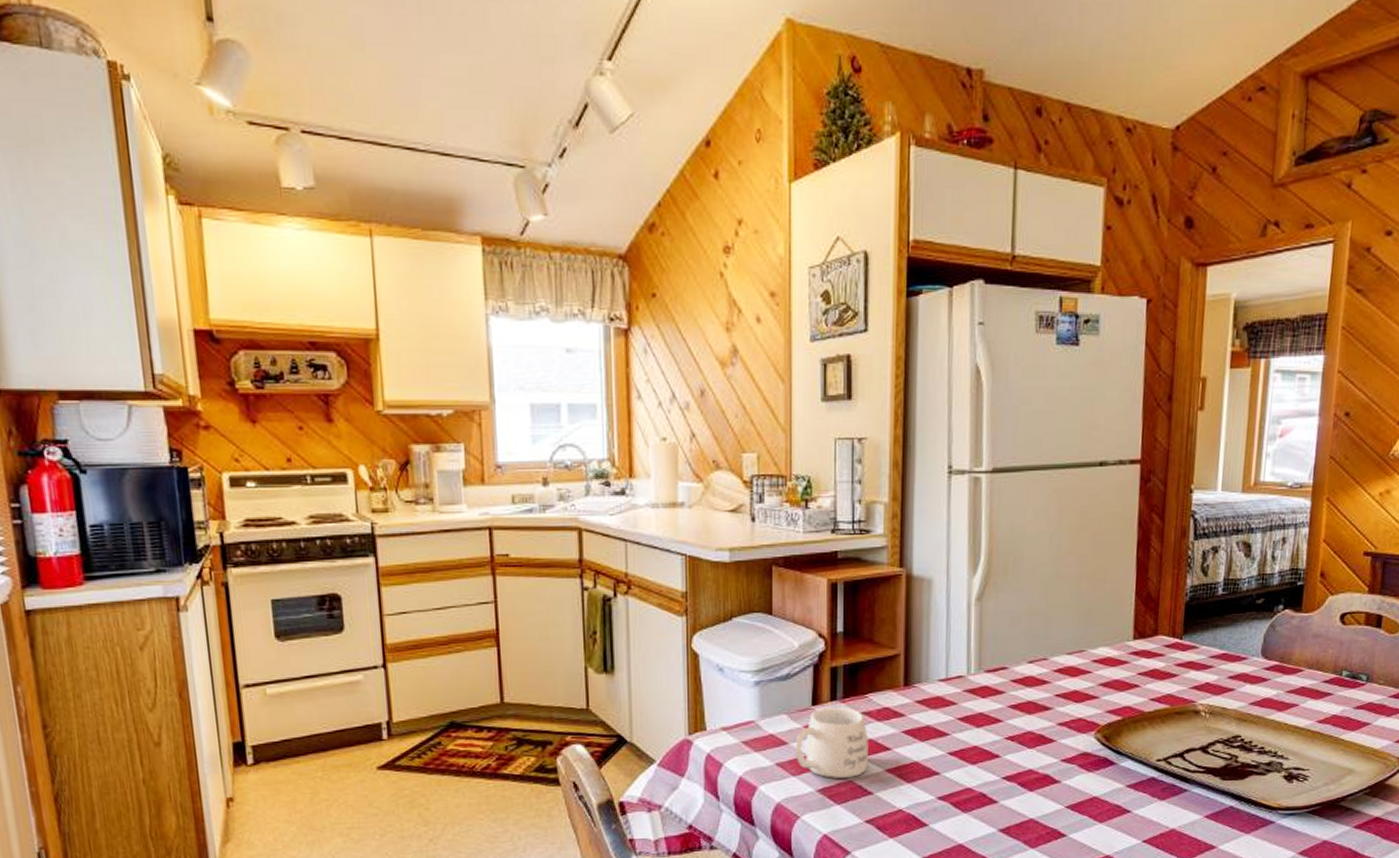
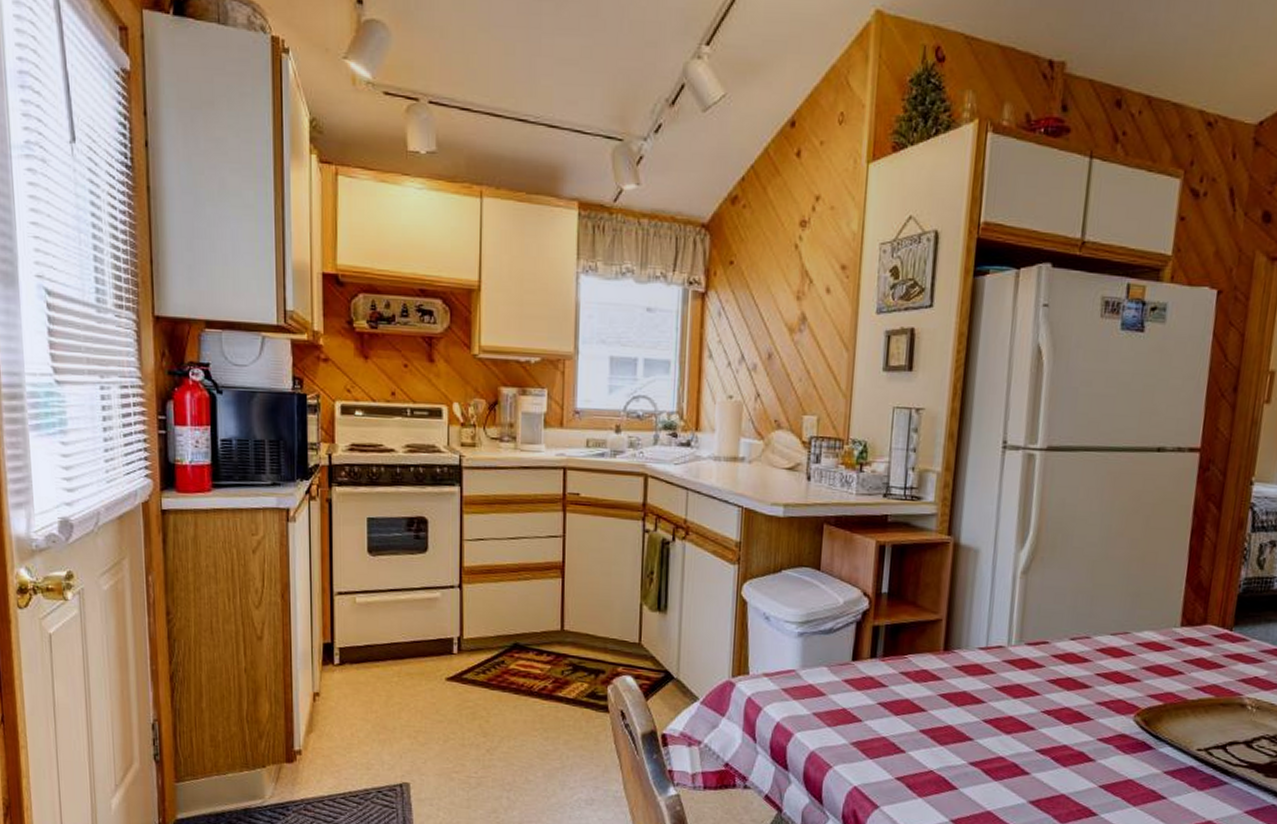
mug: present [795,707,869,778] -> none [832,664,905,734]

